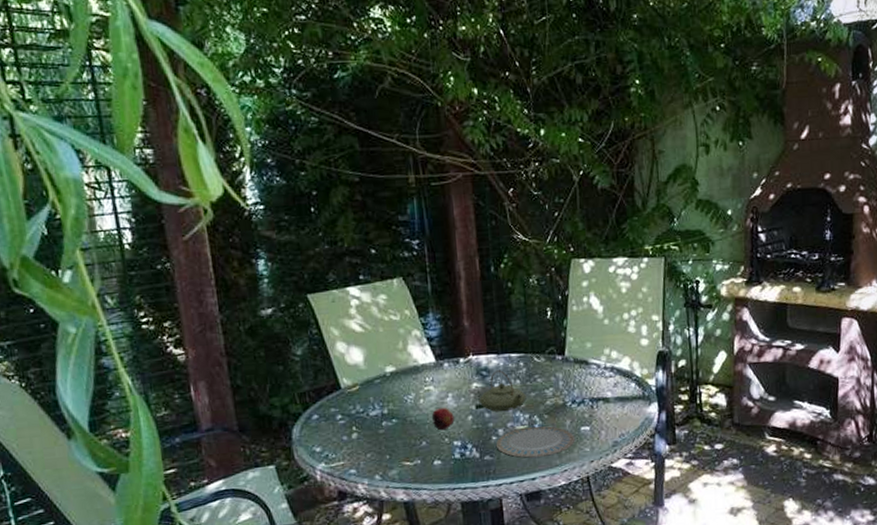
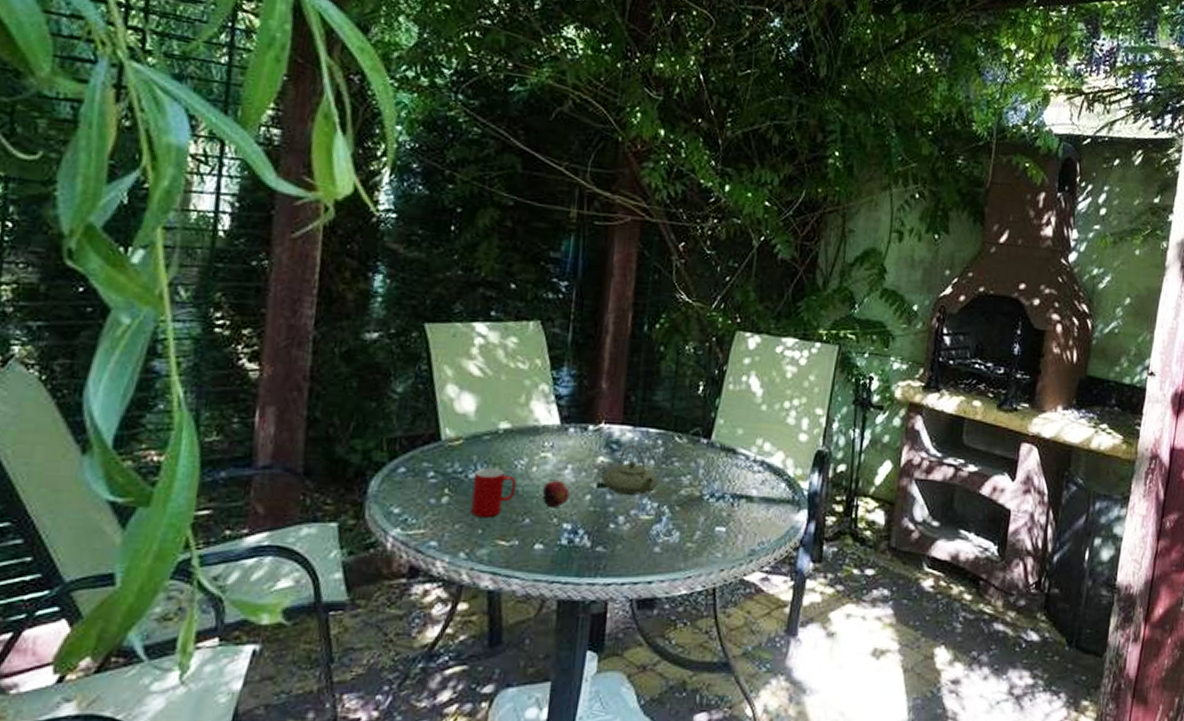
cup: none [373,404,410,446] -> present [471,468,517,518]
plate: present [495,426,576,458] -> none [612,518,707,557]

